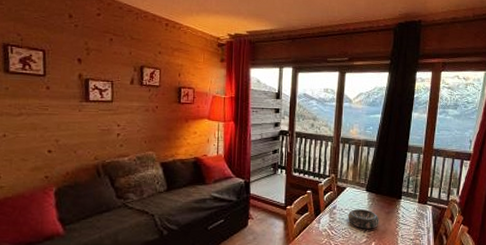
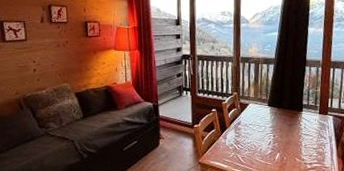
decorative bowl: present [348,209,379,229] -> none [252,123,283,142]

